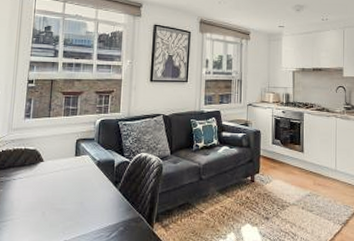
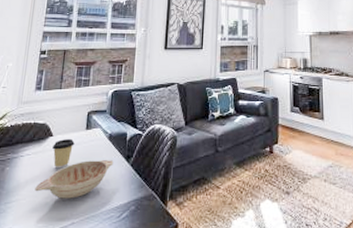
decorative bowl: none [28,185,103,219] -> present [35,160,114,199]
coffee cup: none [43,164,65,192] -> present [52,138,75,169]

